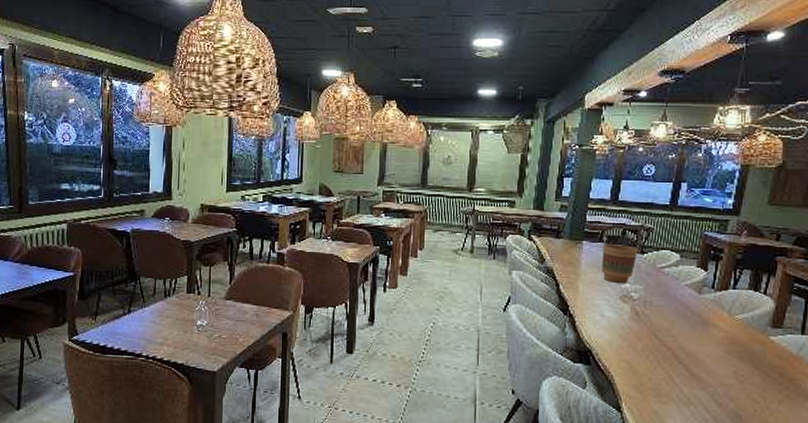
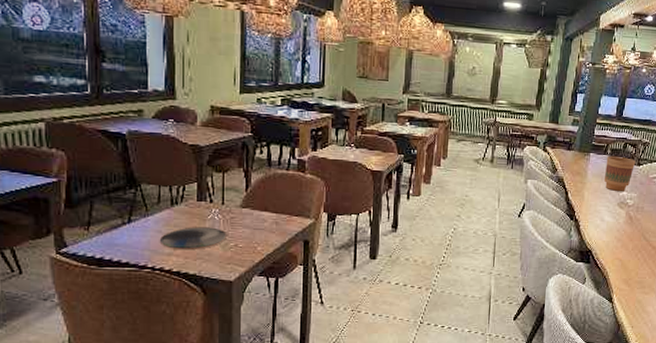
plate: none [153,318,212,340] -> present [159,227,227,250]

